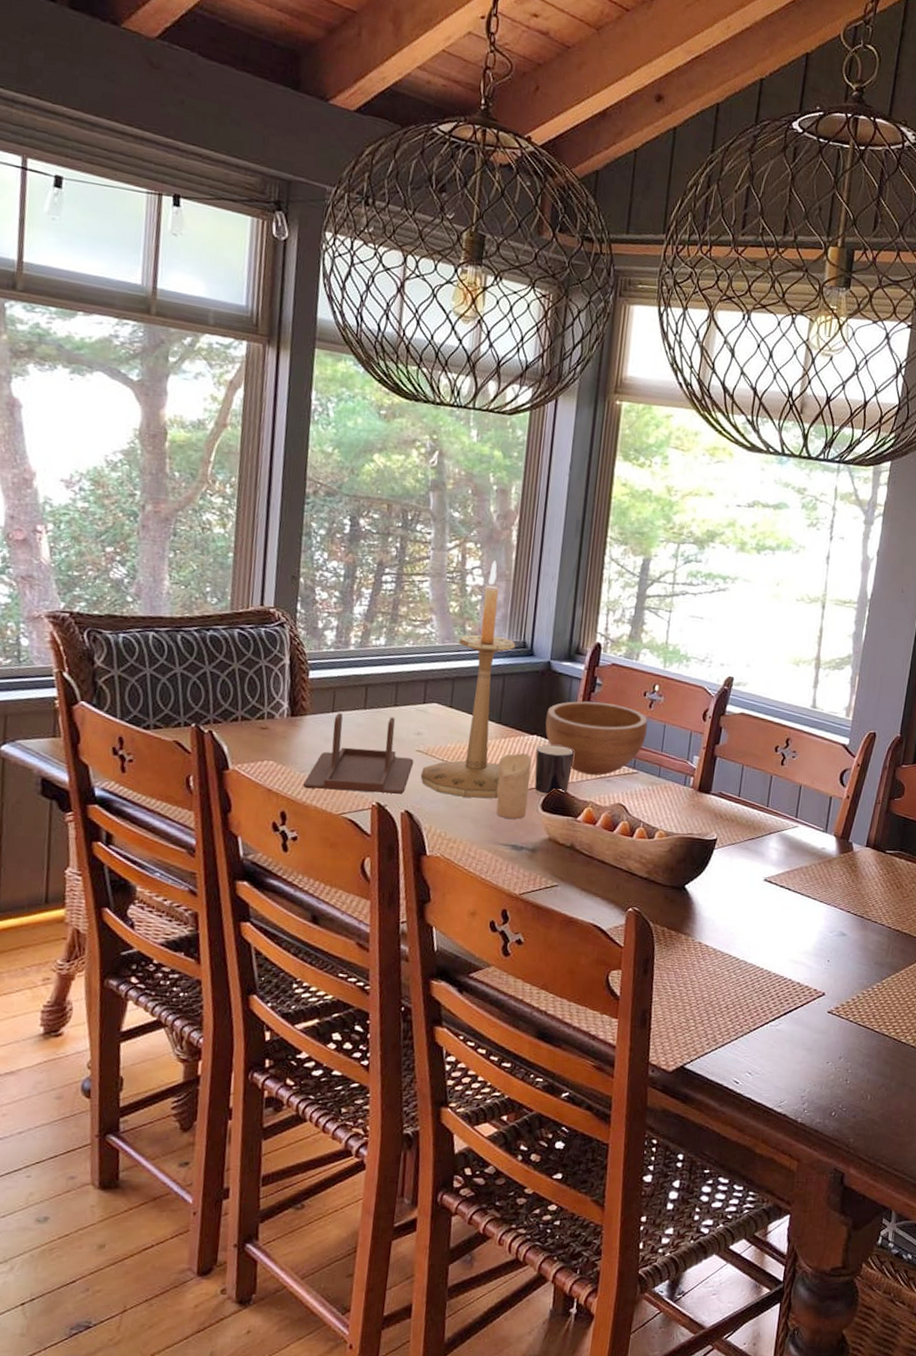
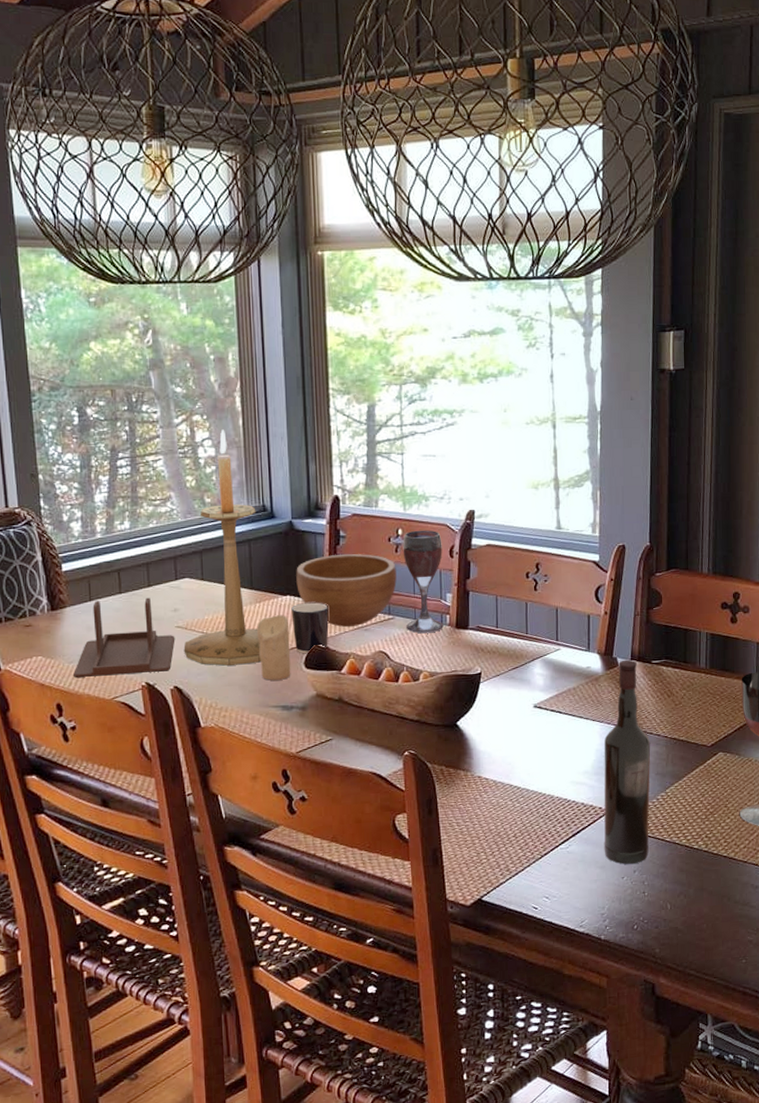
cup: none [648,688,697,793] -> present [403,530,444,634]
wine bottle: none [813,846,874,1050] -> present [603,659,651,864]

